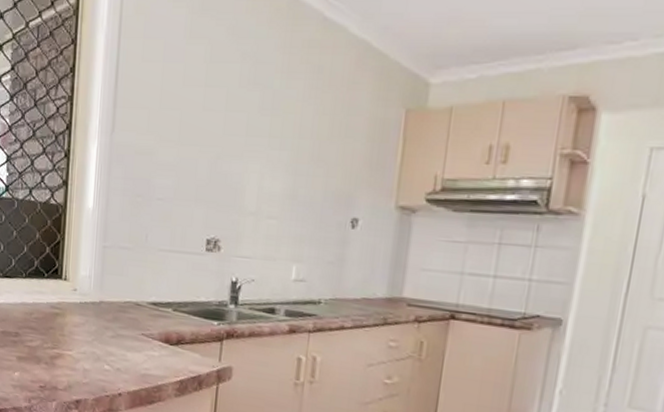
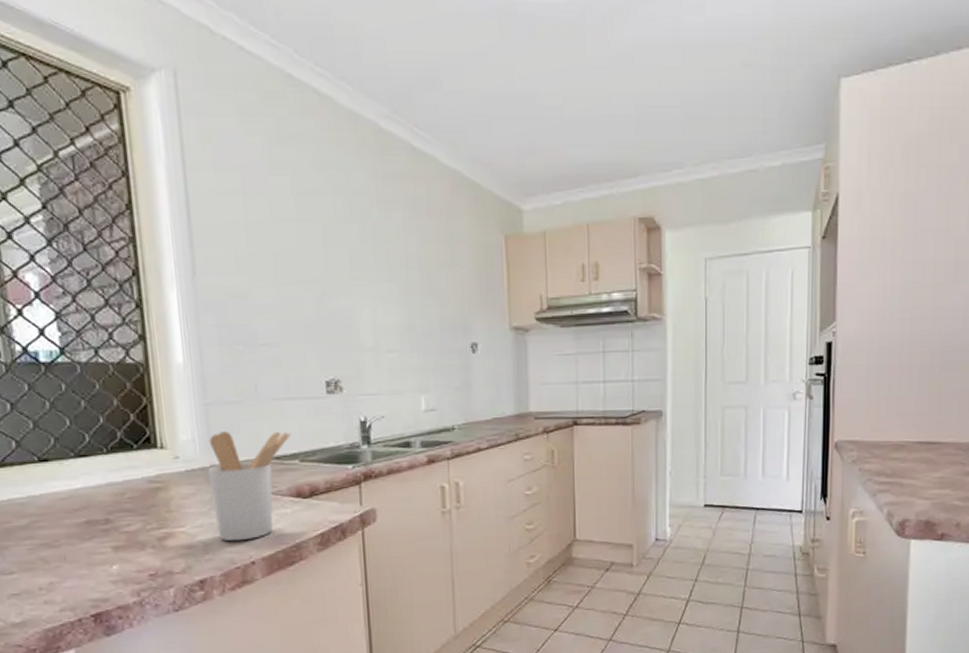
utensil holder: none [96,273,169,373] -> present [208,431,291,542]

